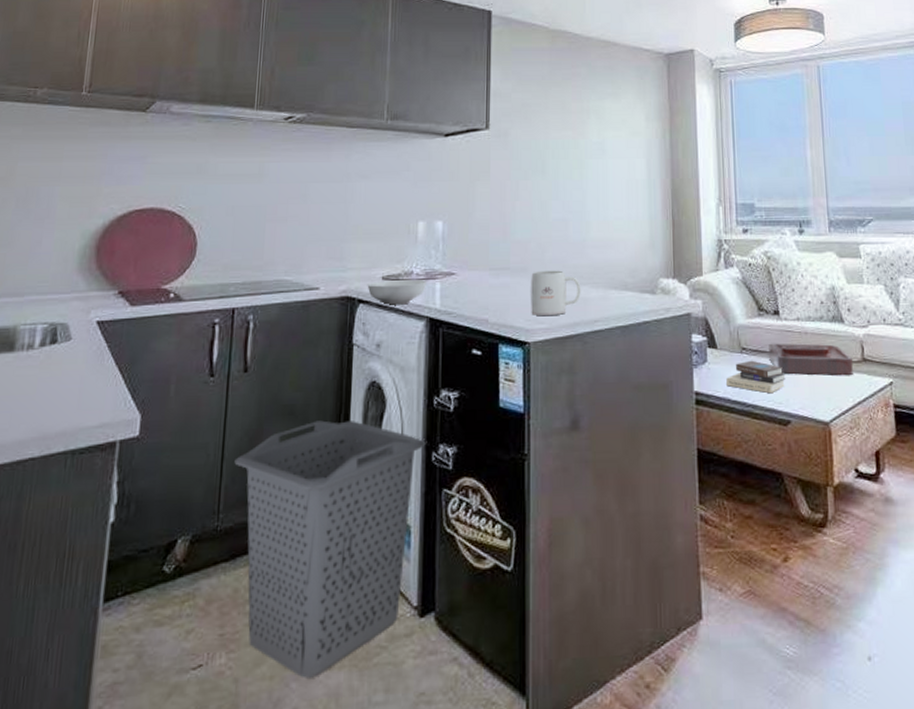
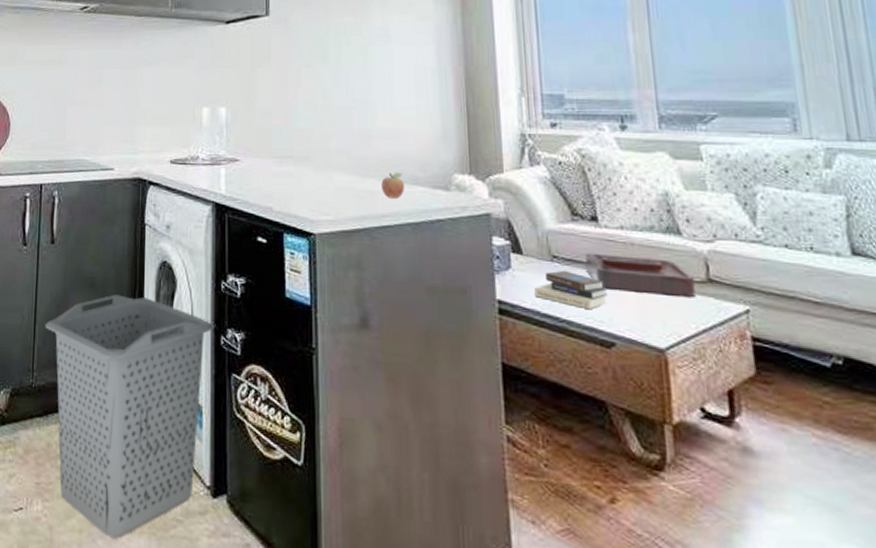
bowl: present [367,280,428,305] -> none [156,164,213,189]
mug: present [530,270,581,317] -> none [314,160,368,208]
fruit: none [594,278,616,305] -> present [381,172,405,200]

